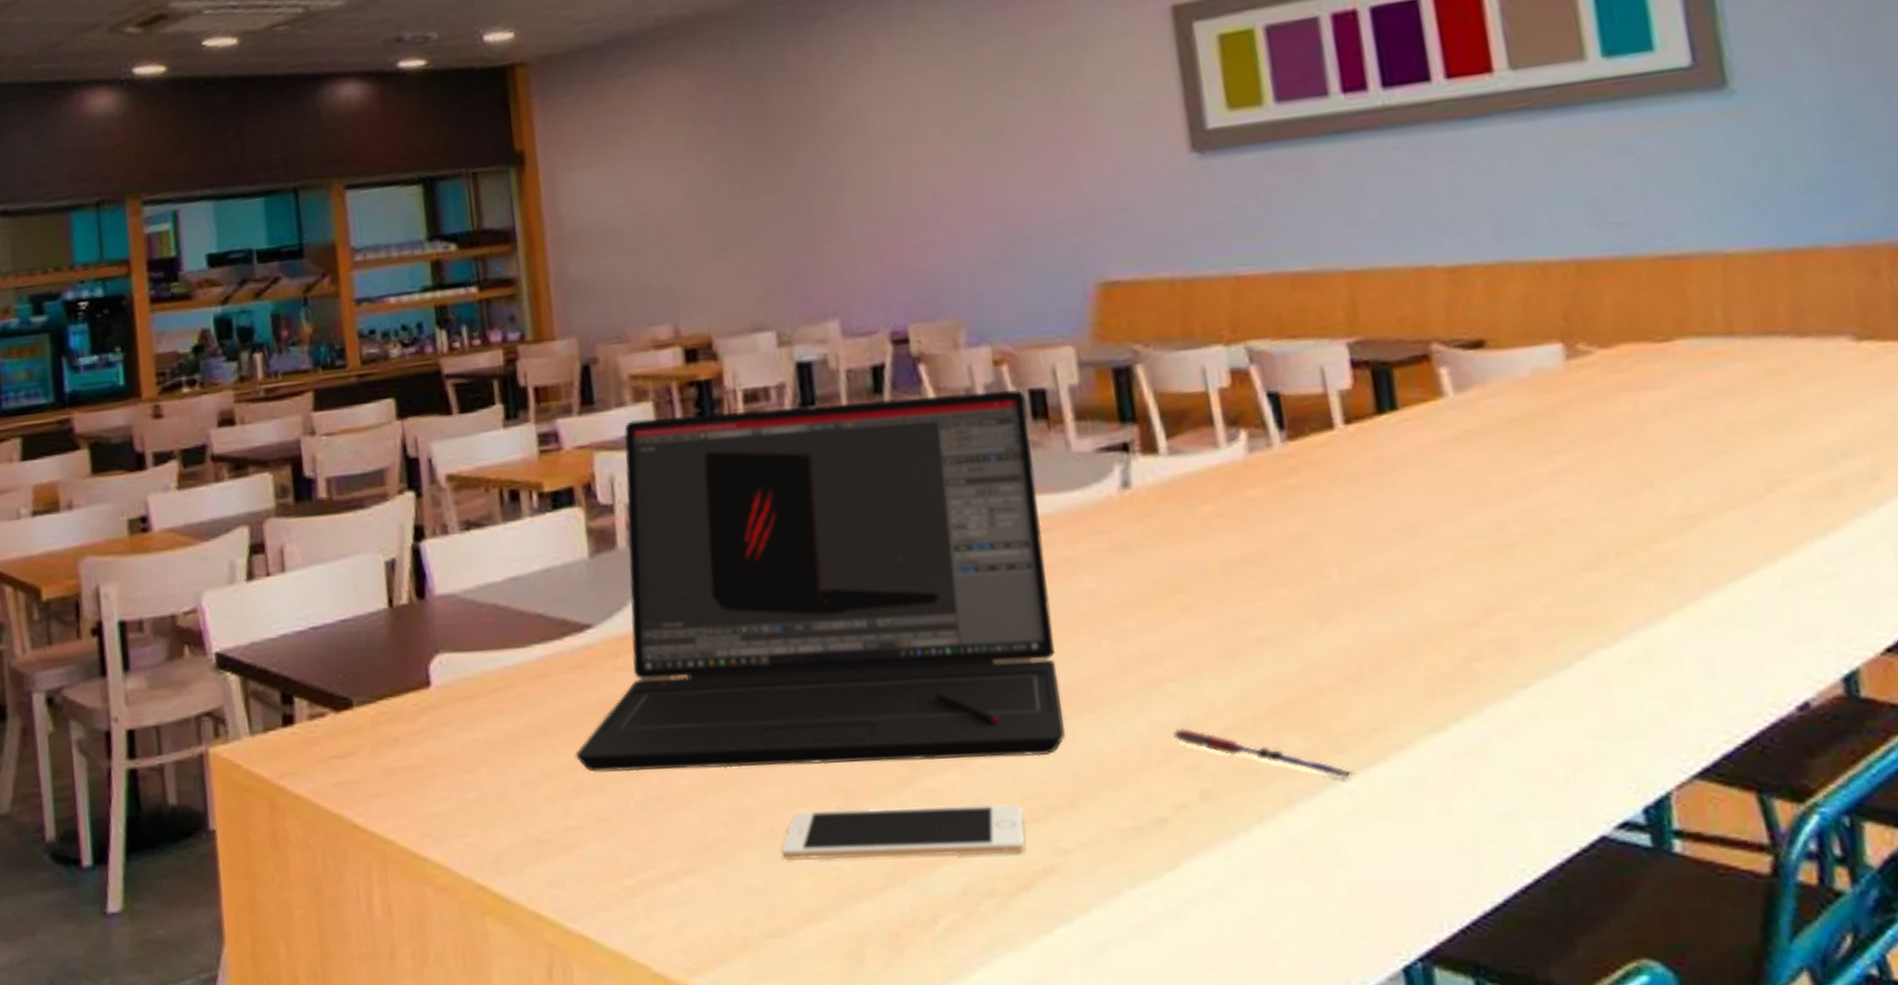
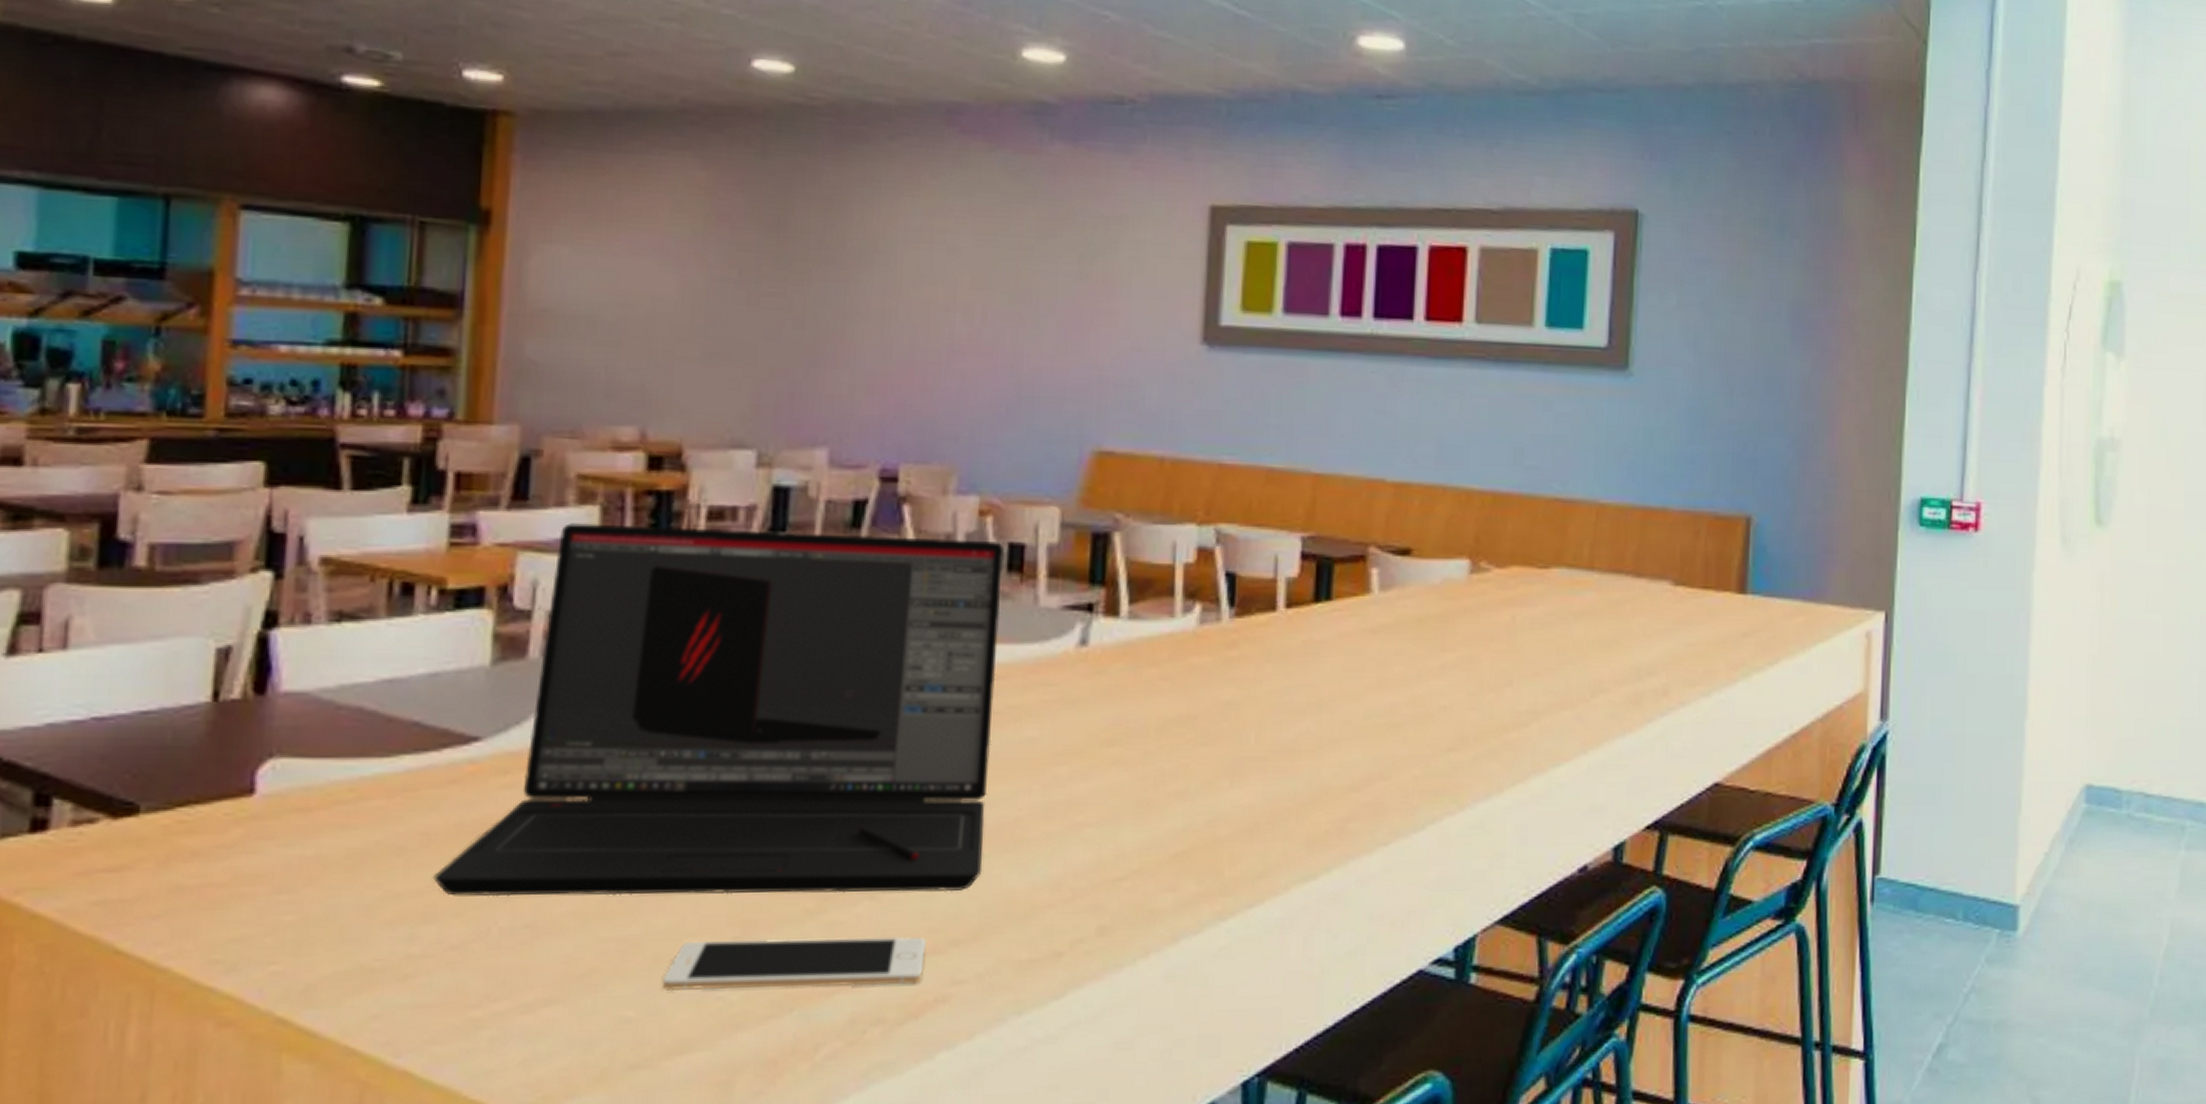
pen: present [1173,727,1354,779] -> none [1083,869,1234,919]

